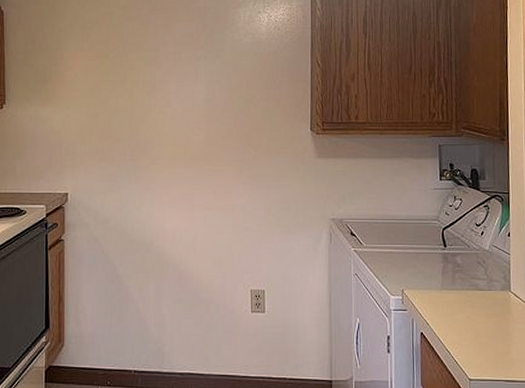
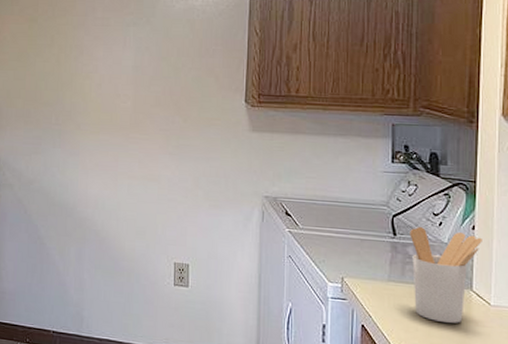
utensil holder: none [457,238,517,322] -> present [410,227,482,323]

